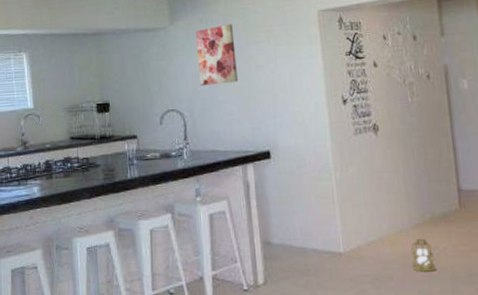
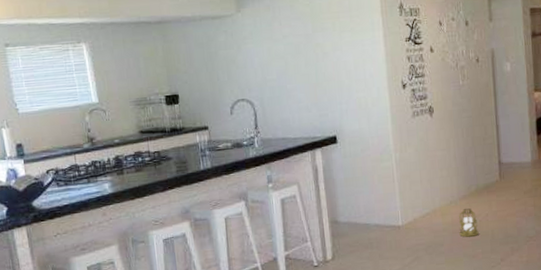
wall art: present [195,24,239,86] -> none [262,11,306,74]

